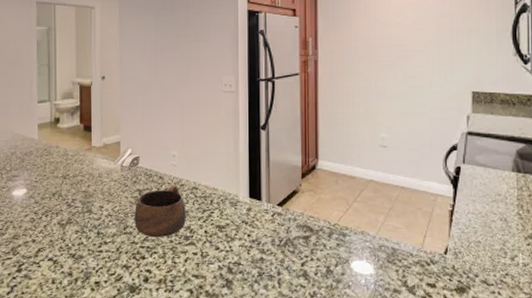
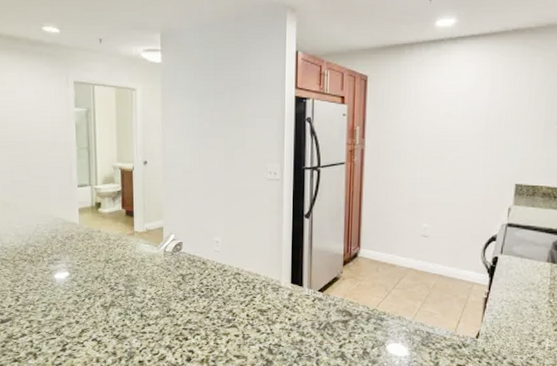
cup: present [134,185,187,238] -> none [177,270,229,321]

